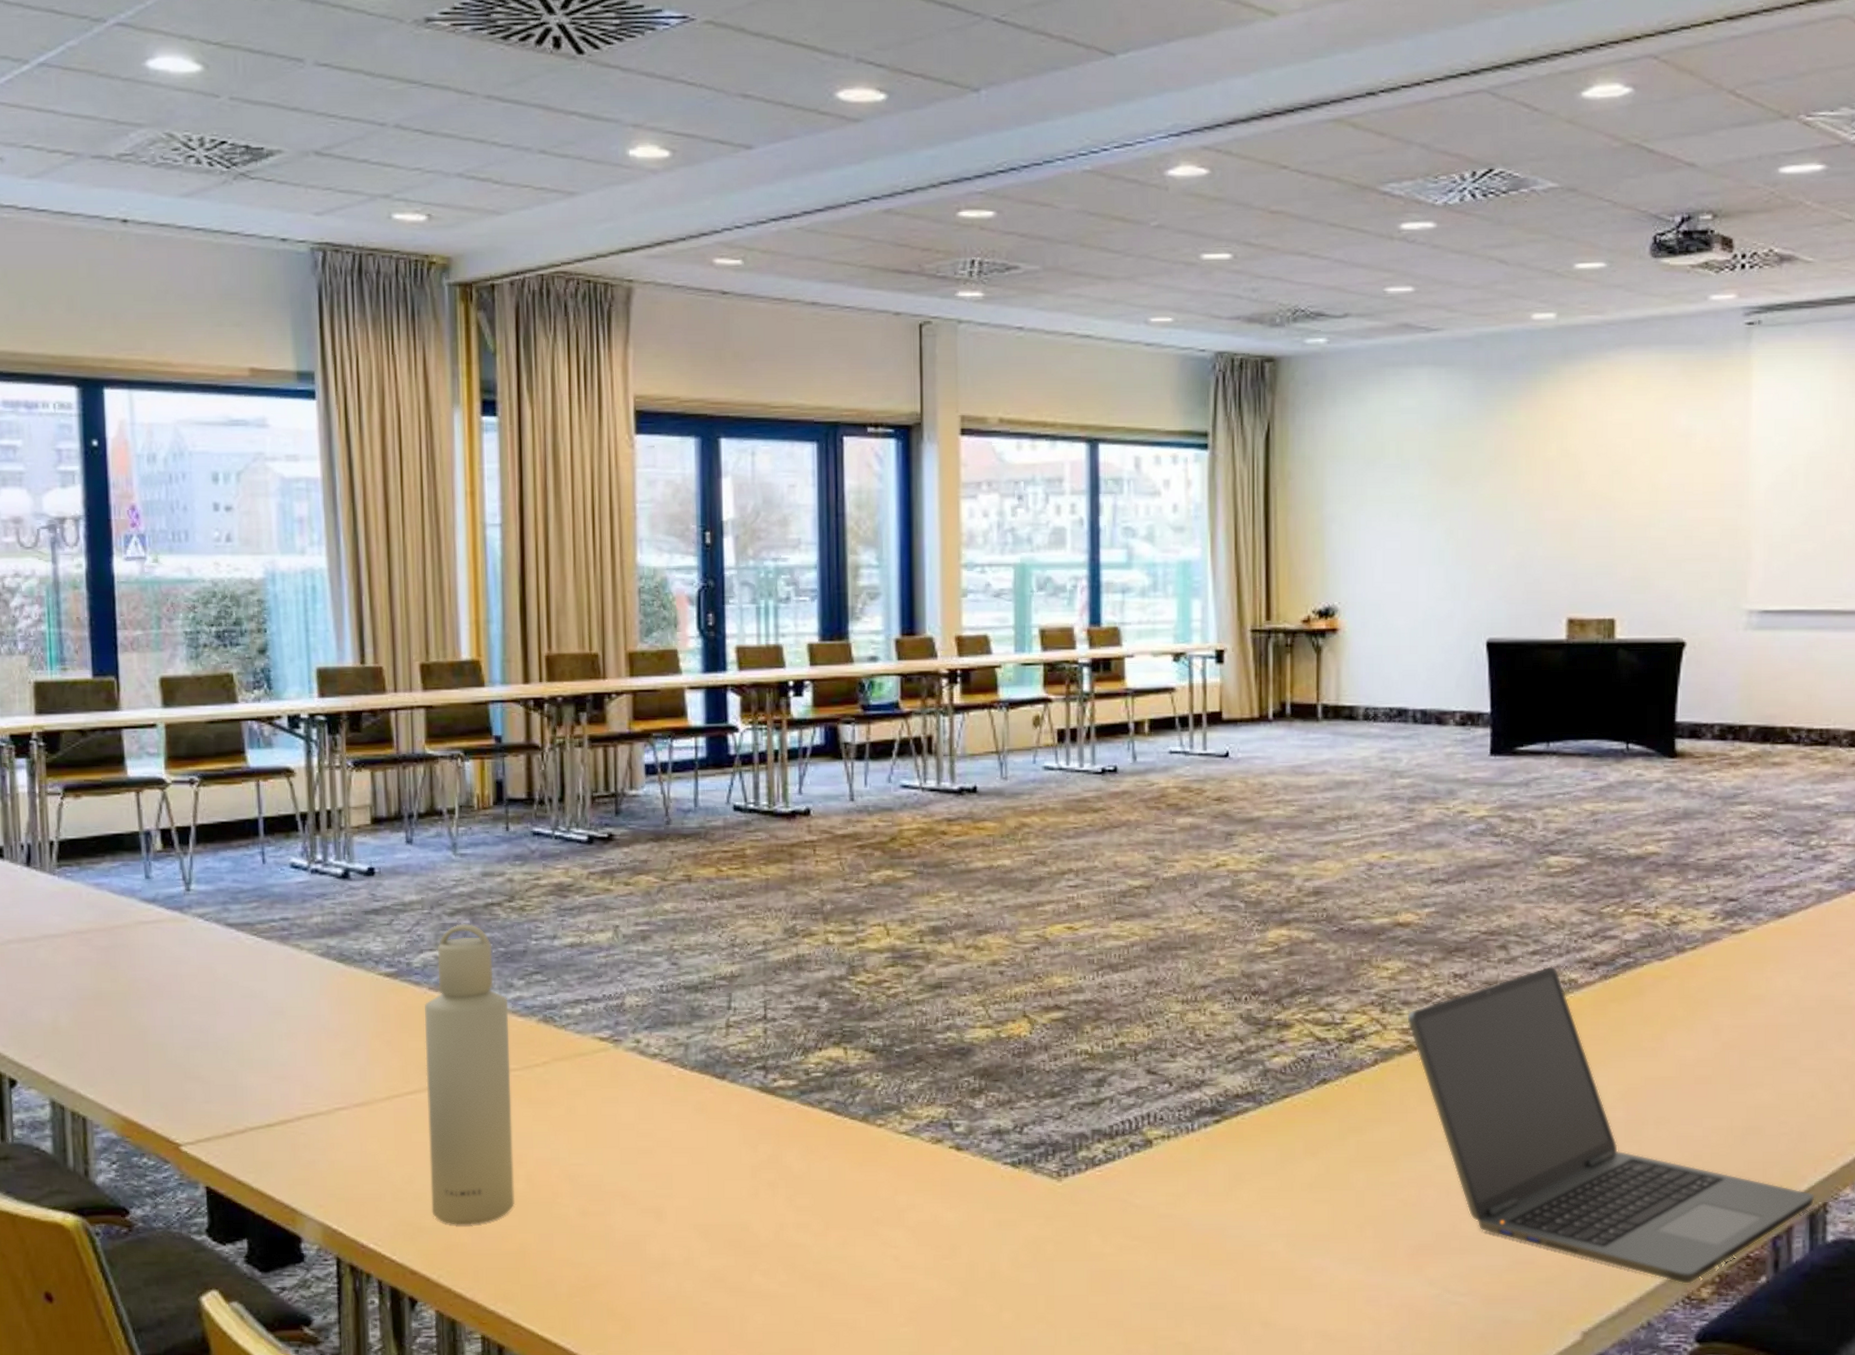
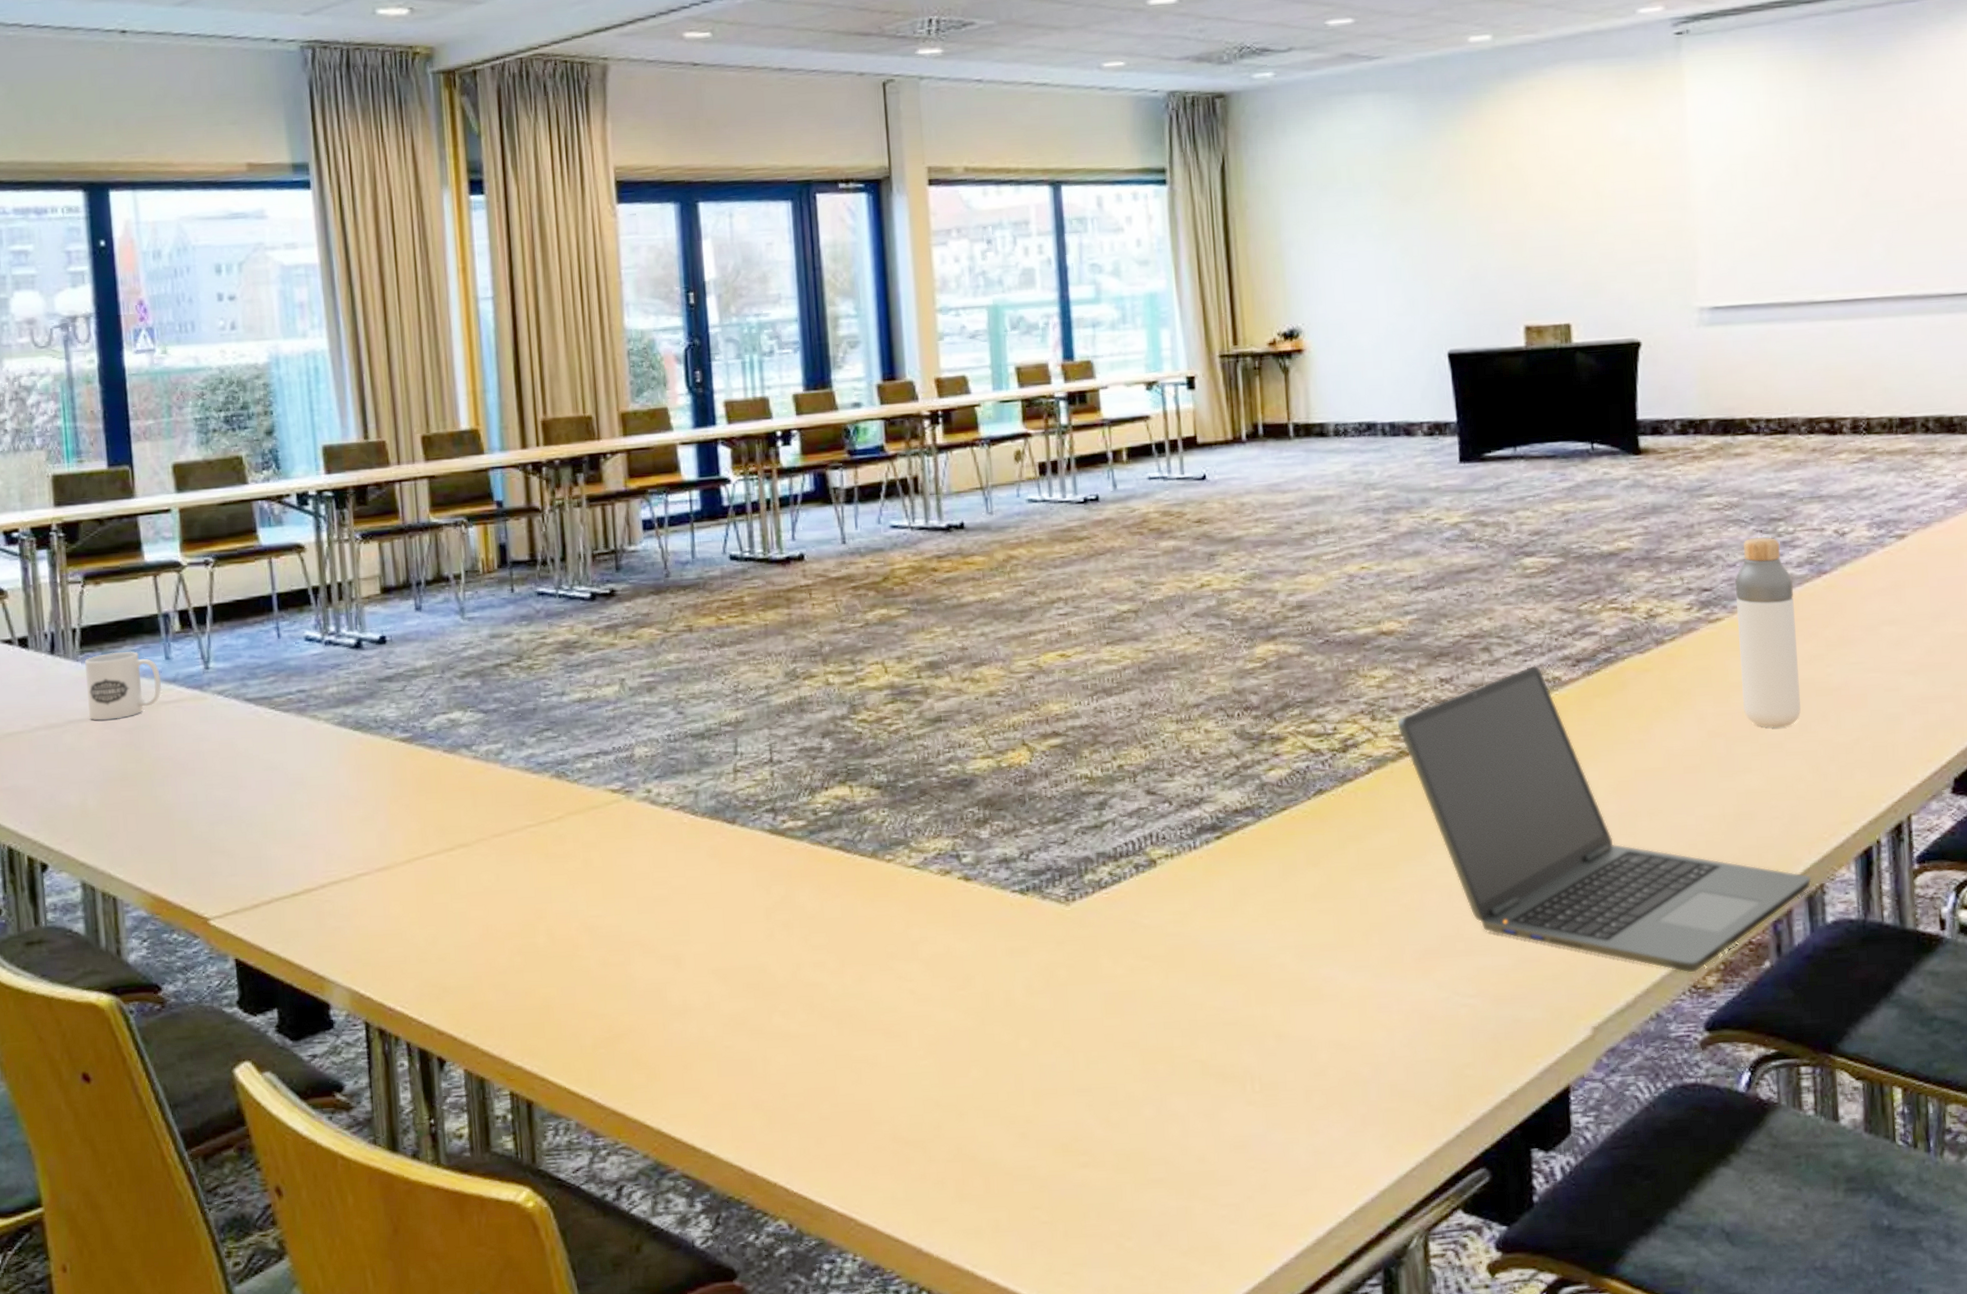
mug: none [62,868,140,937] -> present [85,651,161,721]
bottle: present [424,924,515,1225] -> none [440,685,536,983]
bottle: none [1760,850,1822,1043] -> present [1735,537,1801,728]

